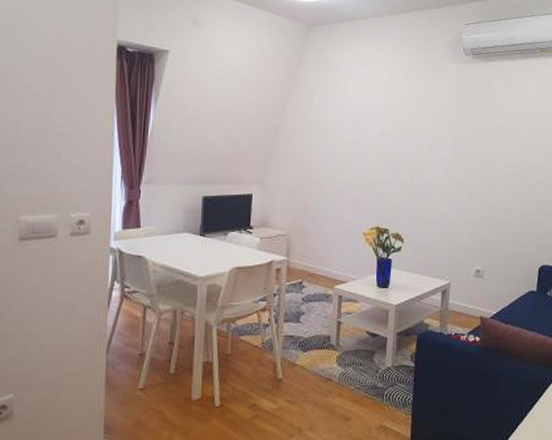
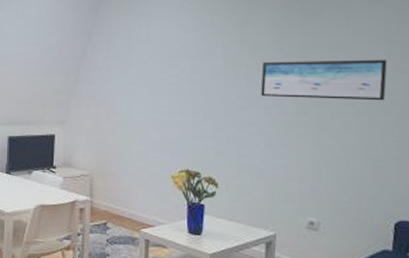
wall art: none [441,126,537,164] -> present [261,59,388,101]

